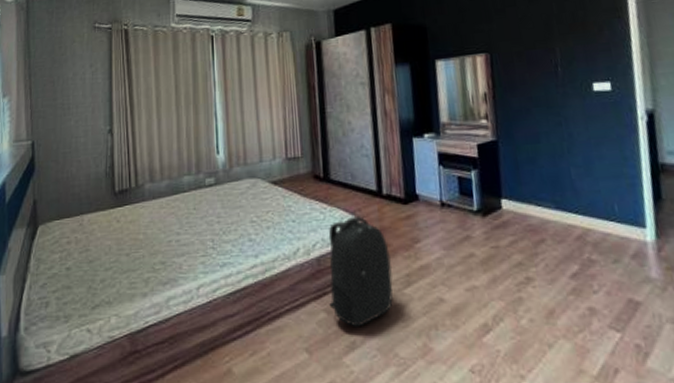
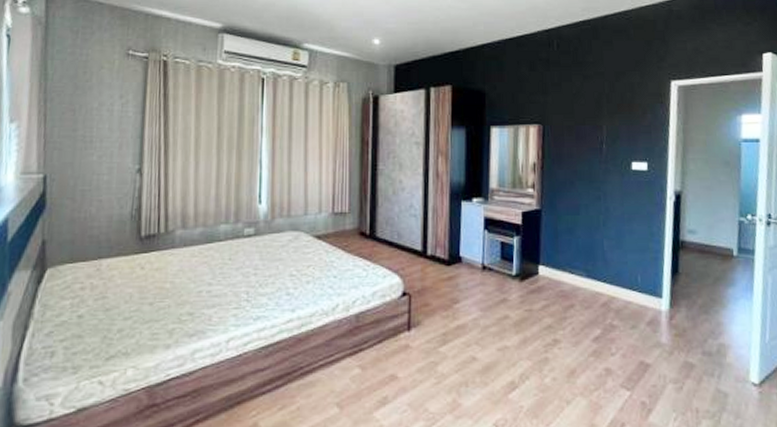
backpack: present [328,215,393,327] -> none [364,274,430,383]

